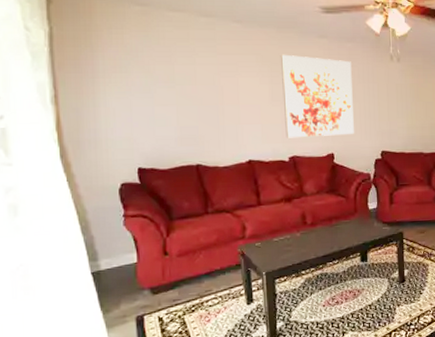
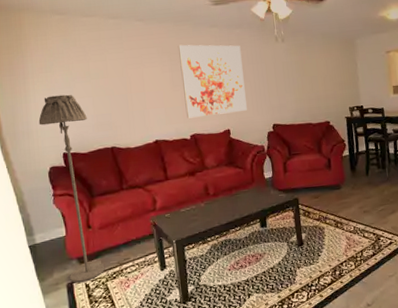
floor lamp: none [109,100,183,316] -> present [38,94,105,283]

